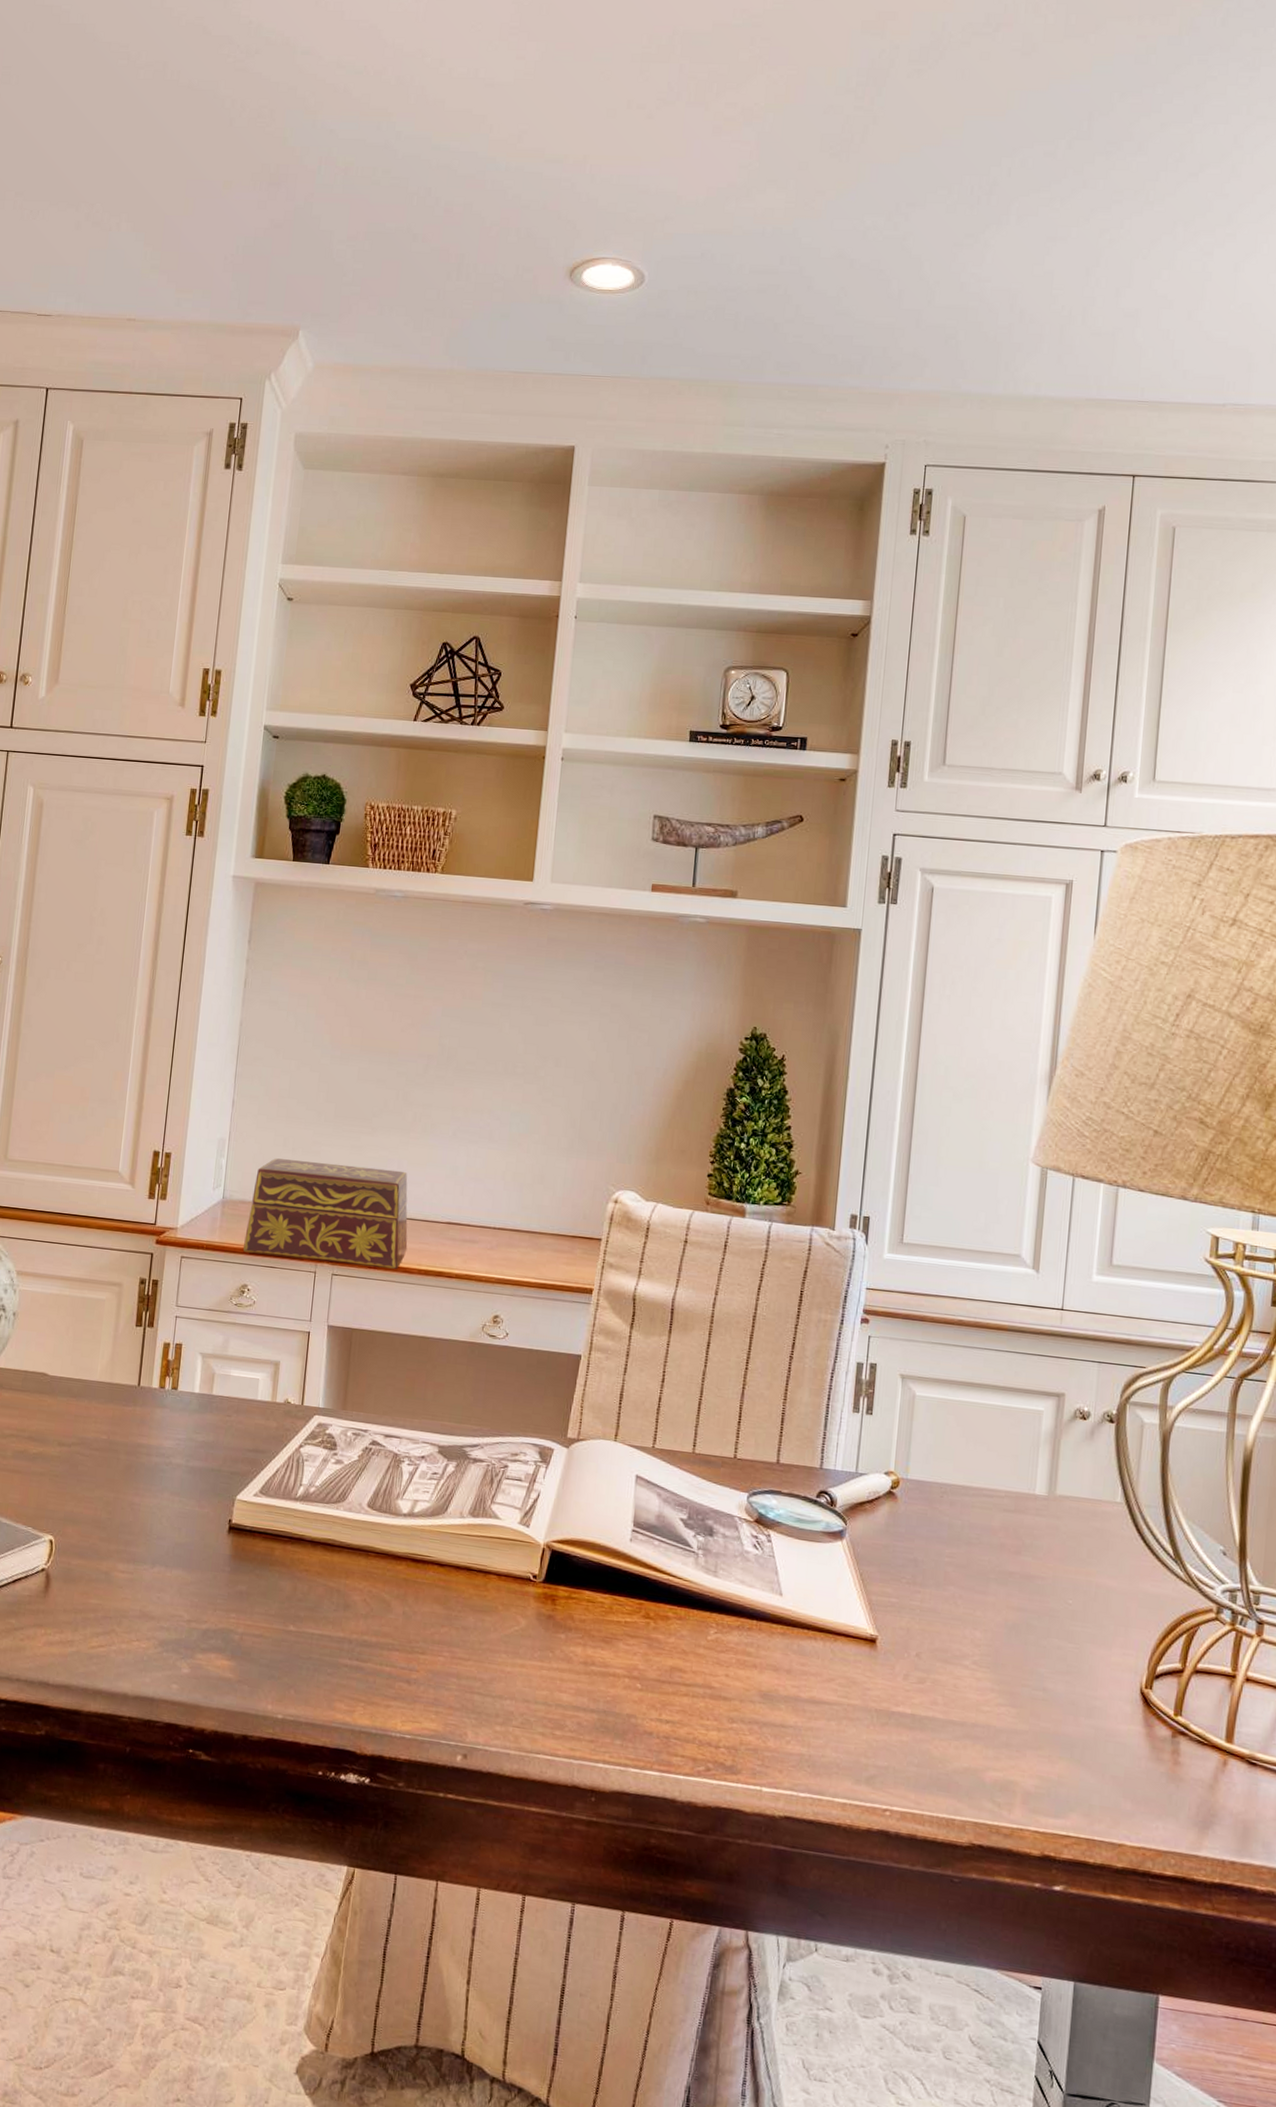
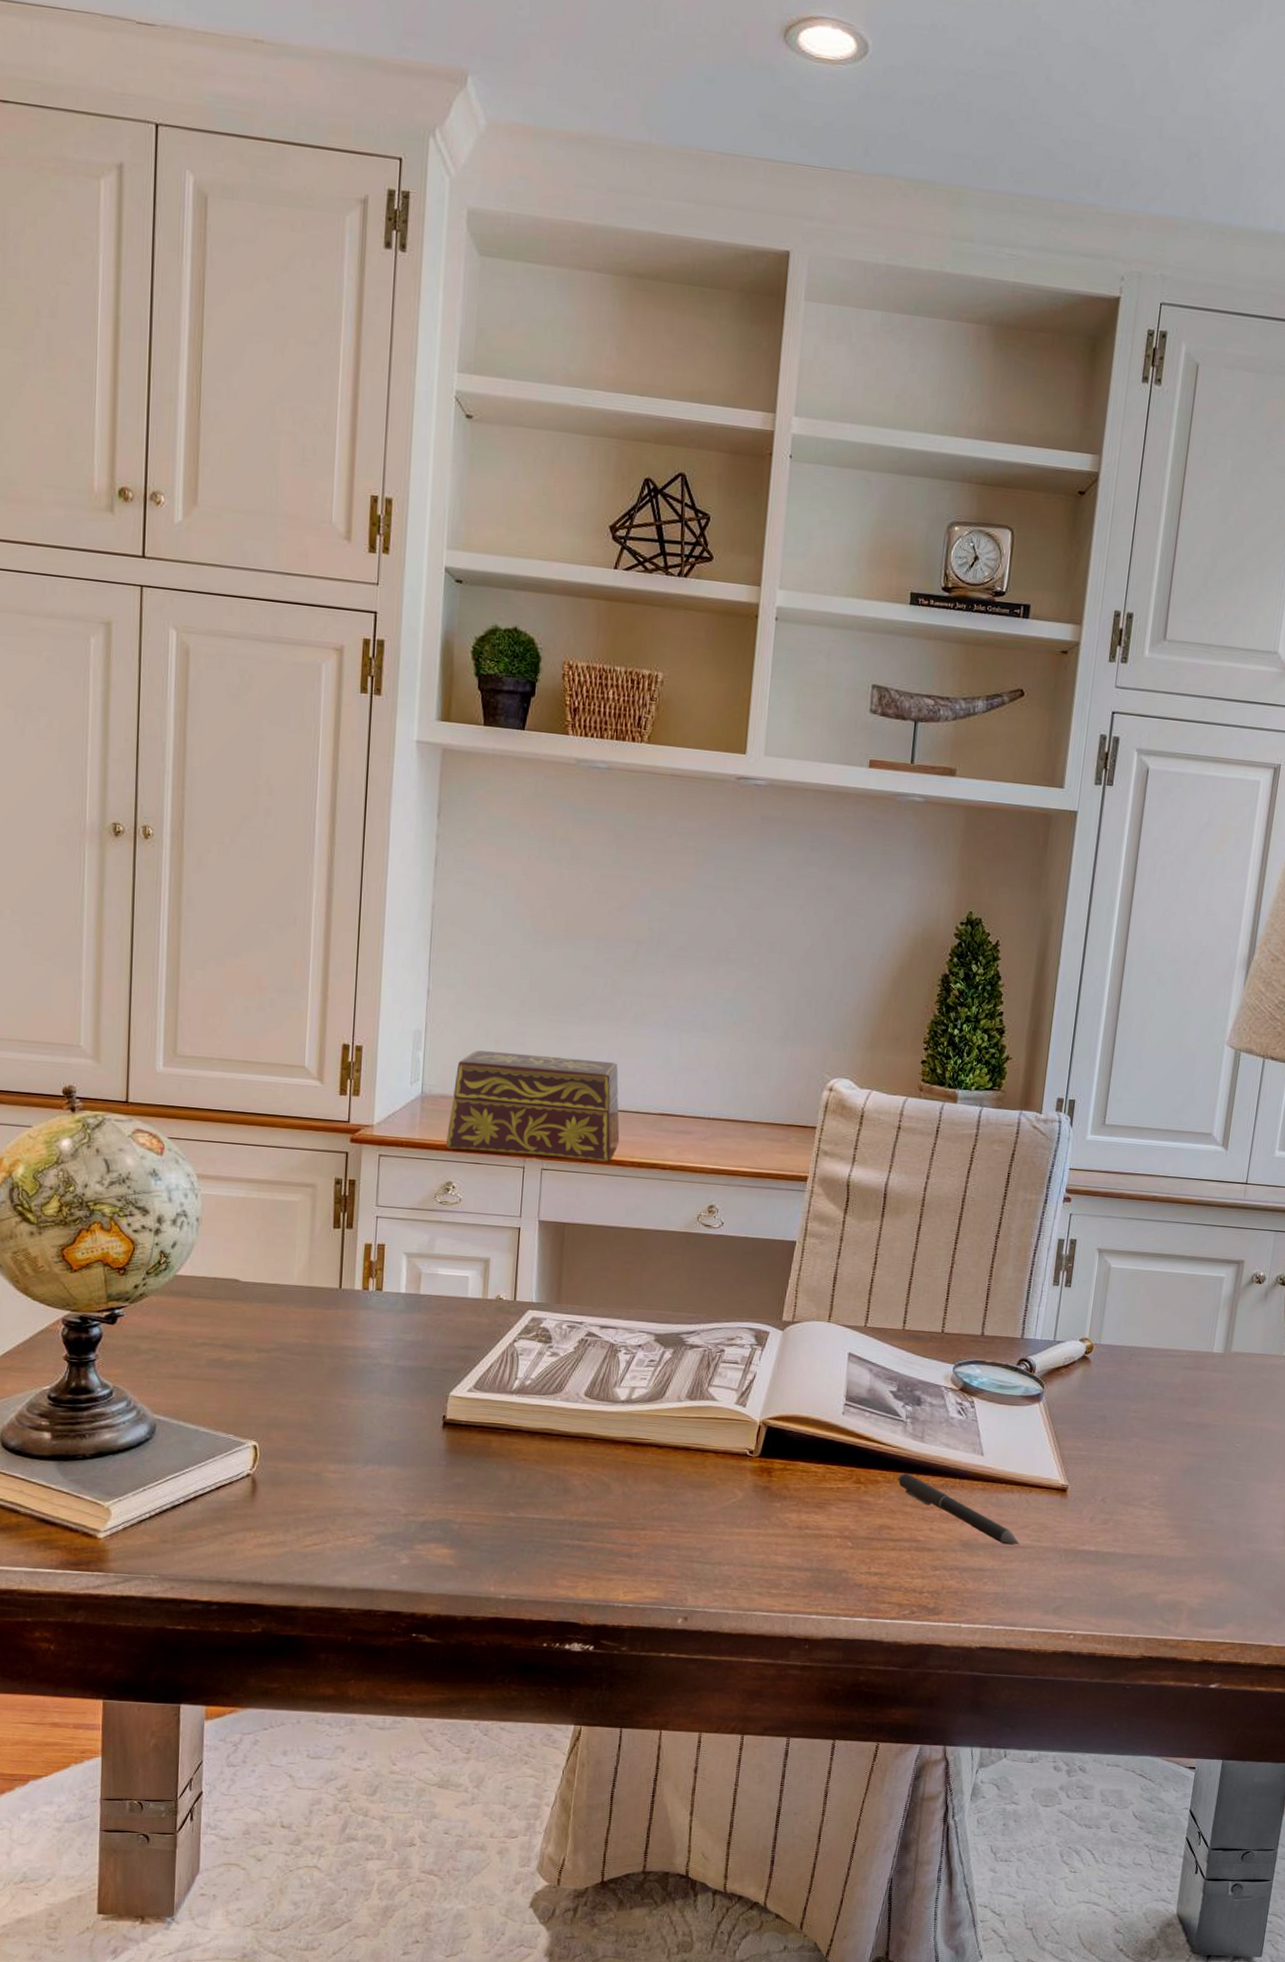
pen: none [689,1610,825,1701] -> present [897,1473,1020,1545]

